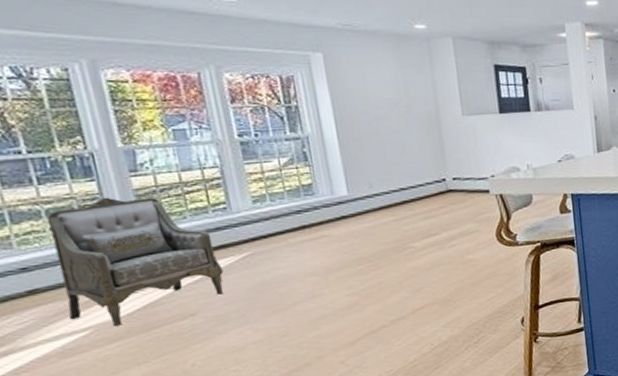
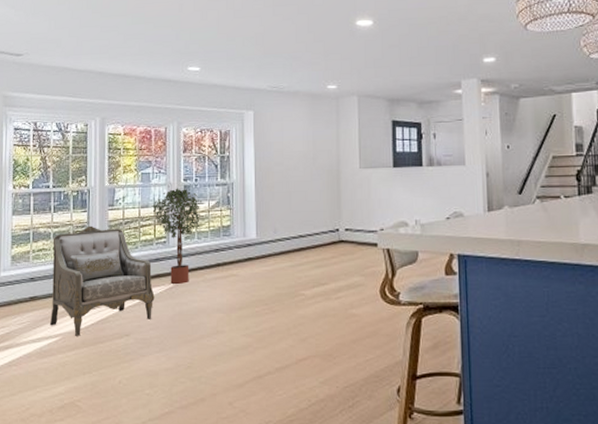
potted tree: none [197,145,275,253] -> present [152,188,204,284]

